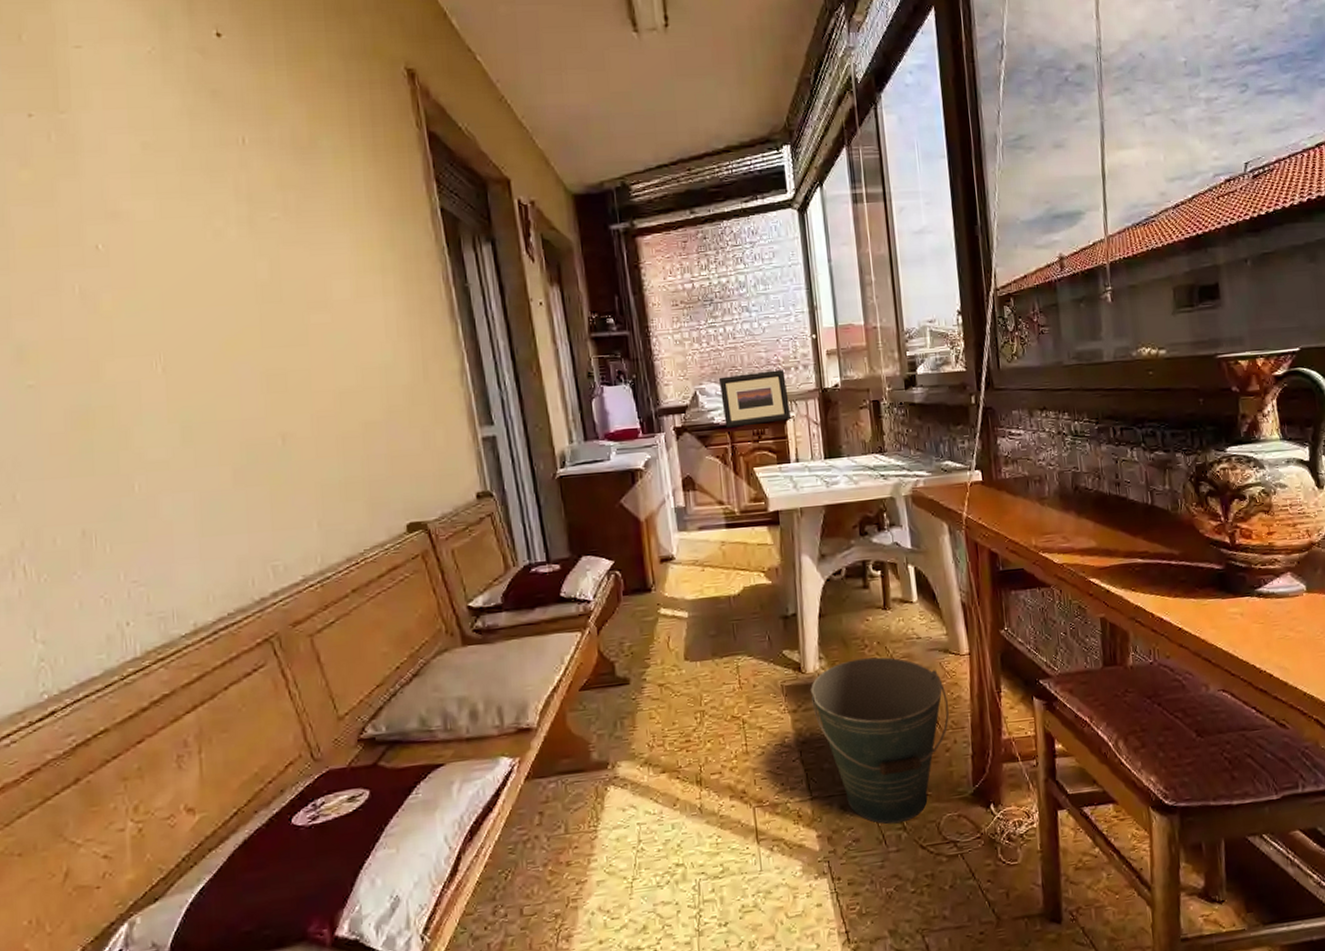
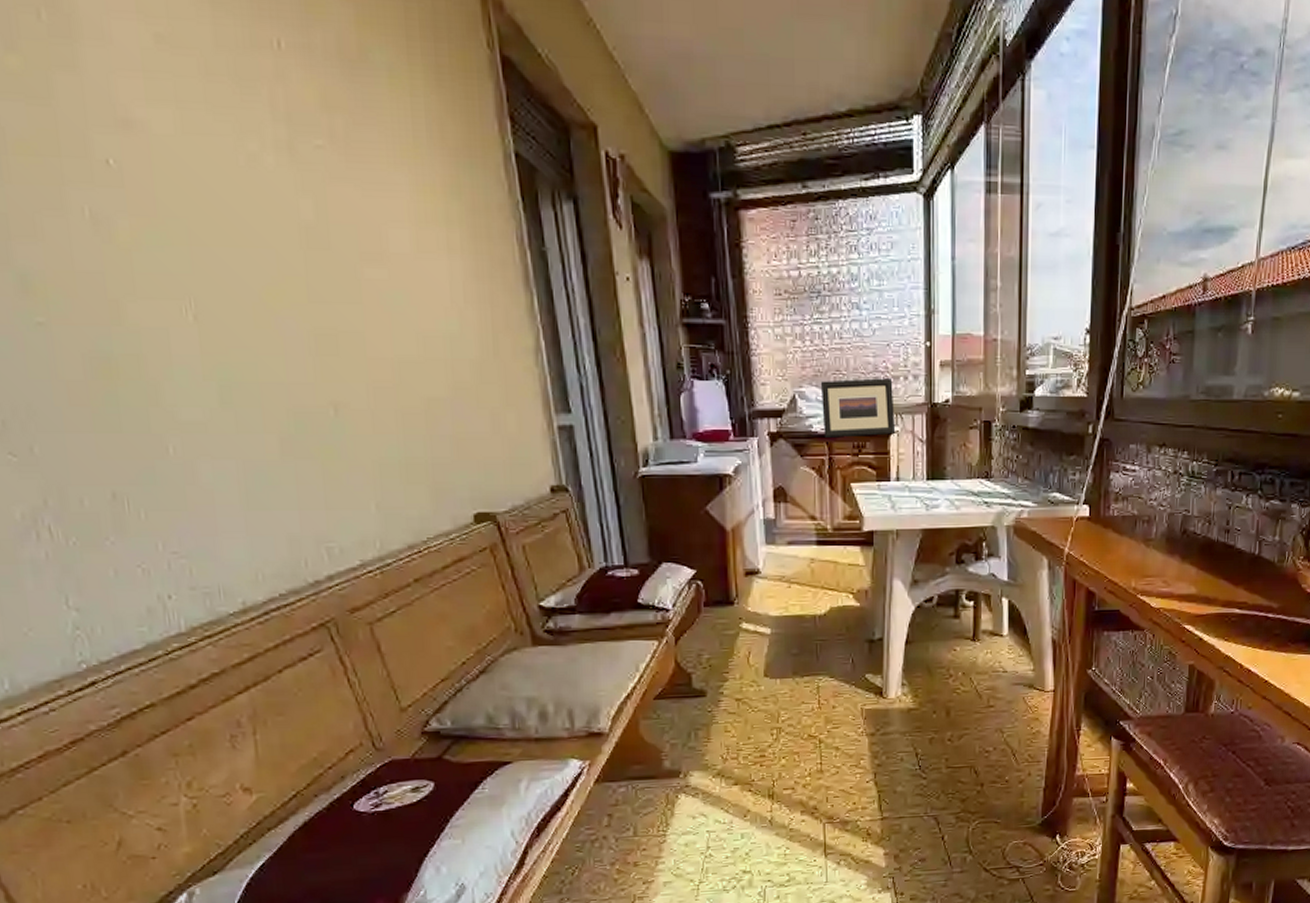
bucket: present [811,657,949,824] -> none [891,687,1026,847]

